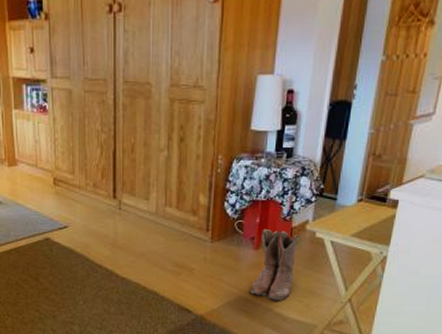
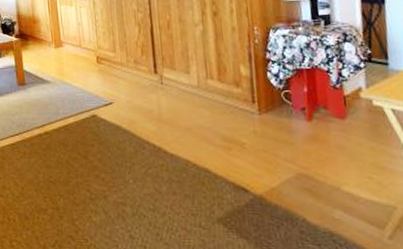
boots: present [250,228,299,301] -> none [310,98,358,178]

